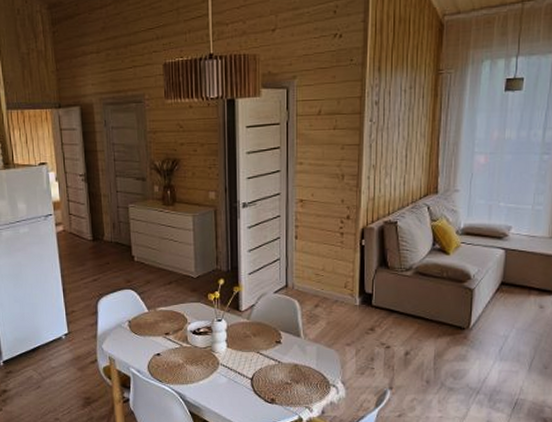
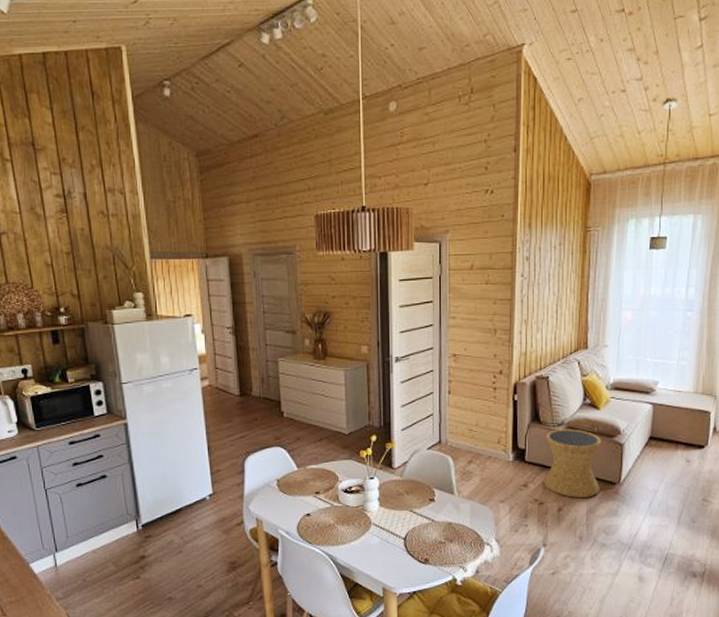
side table: none [391,274,451,342] -> present [544,429,602,498]

